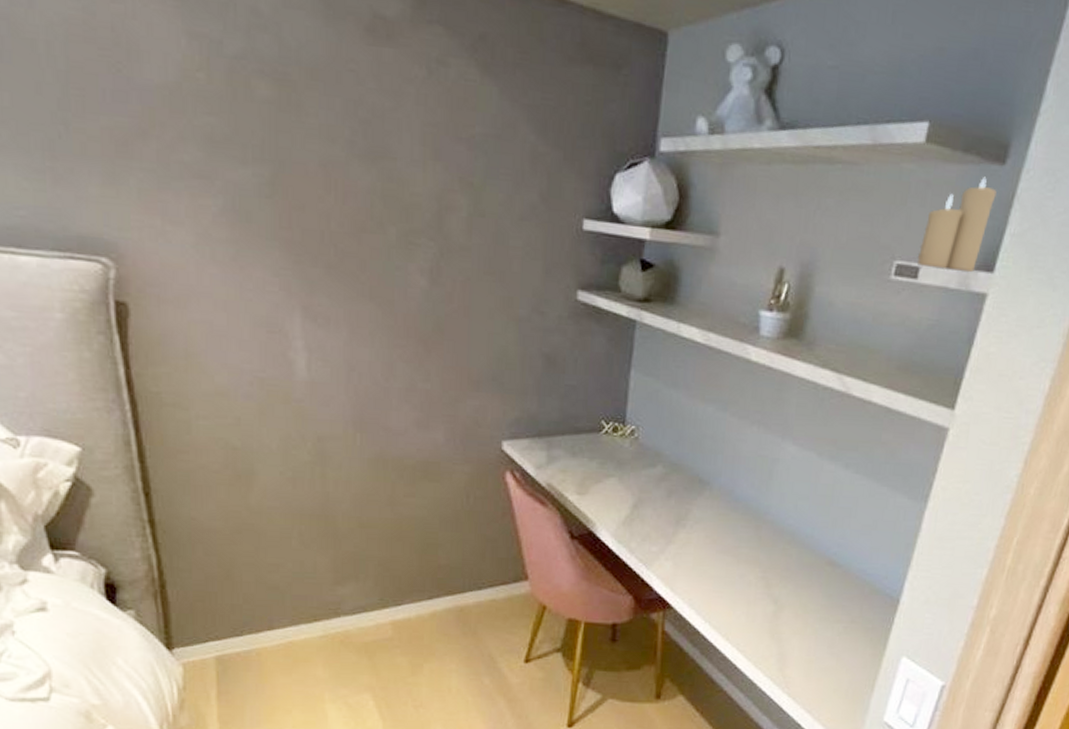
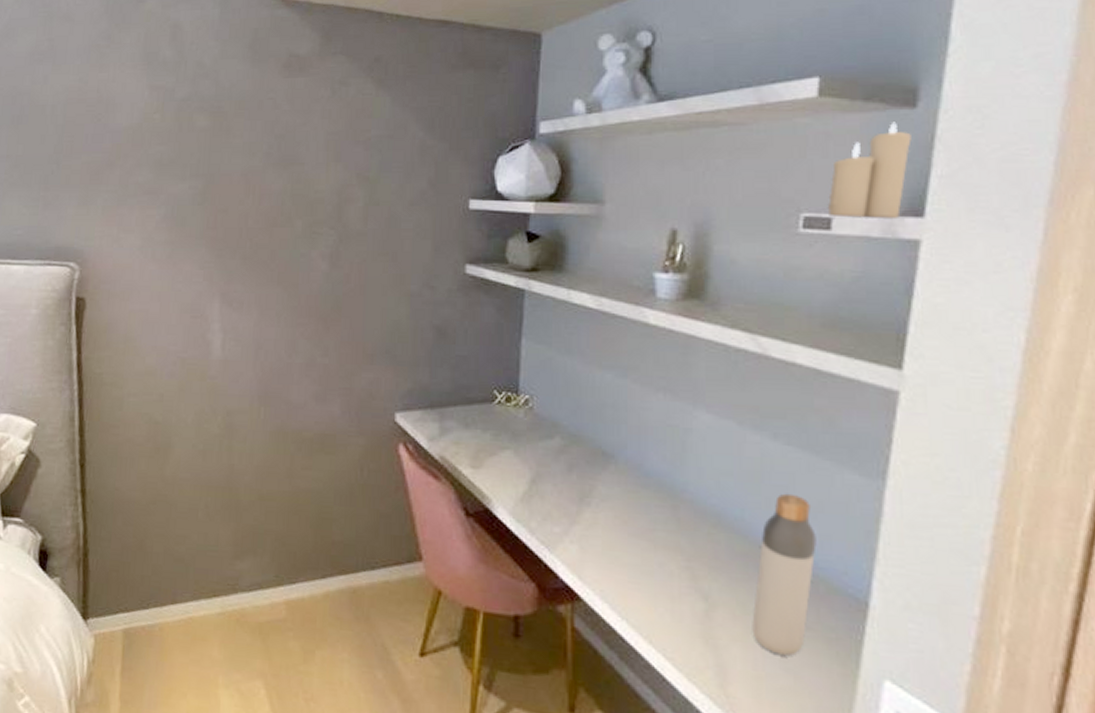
bottle: none [809,514,868,643] -> present [752,493,817,656]

